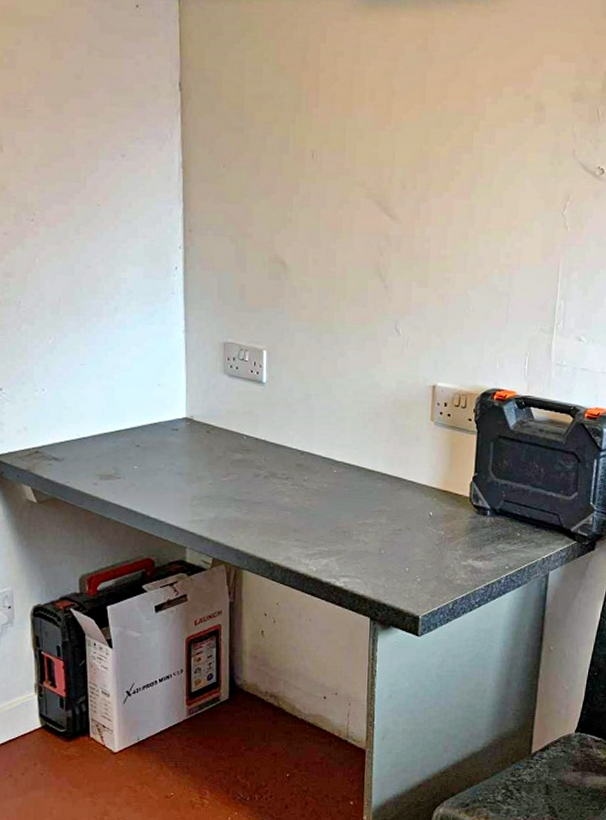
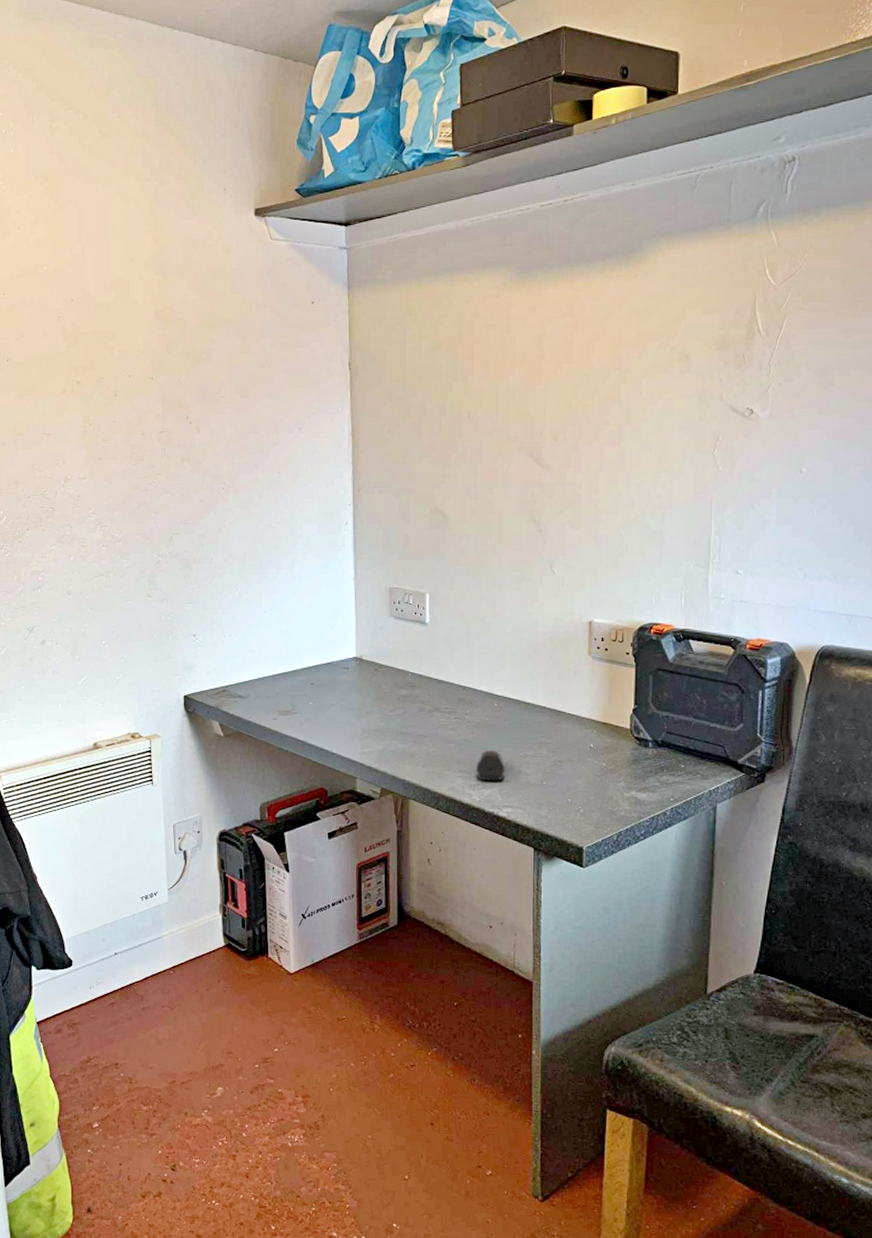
computer mouse: none [313,518,343,550] -> present [476,750,505,781]

